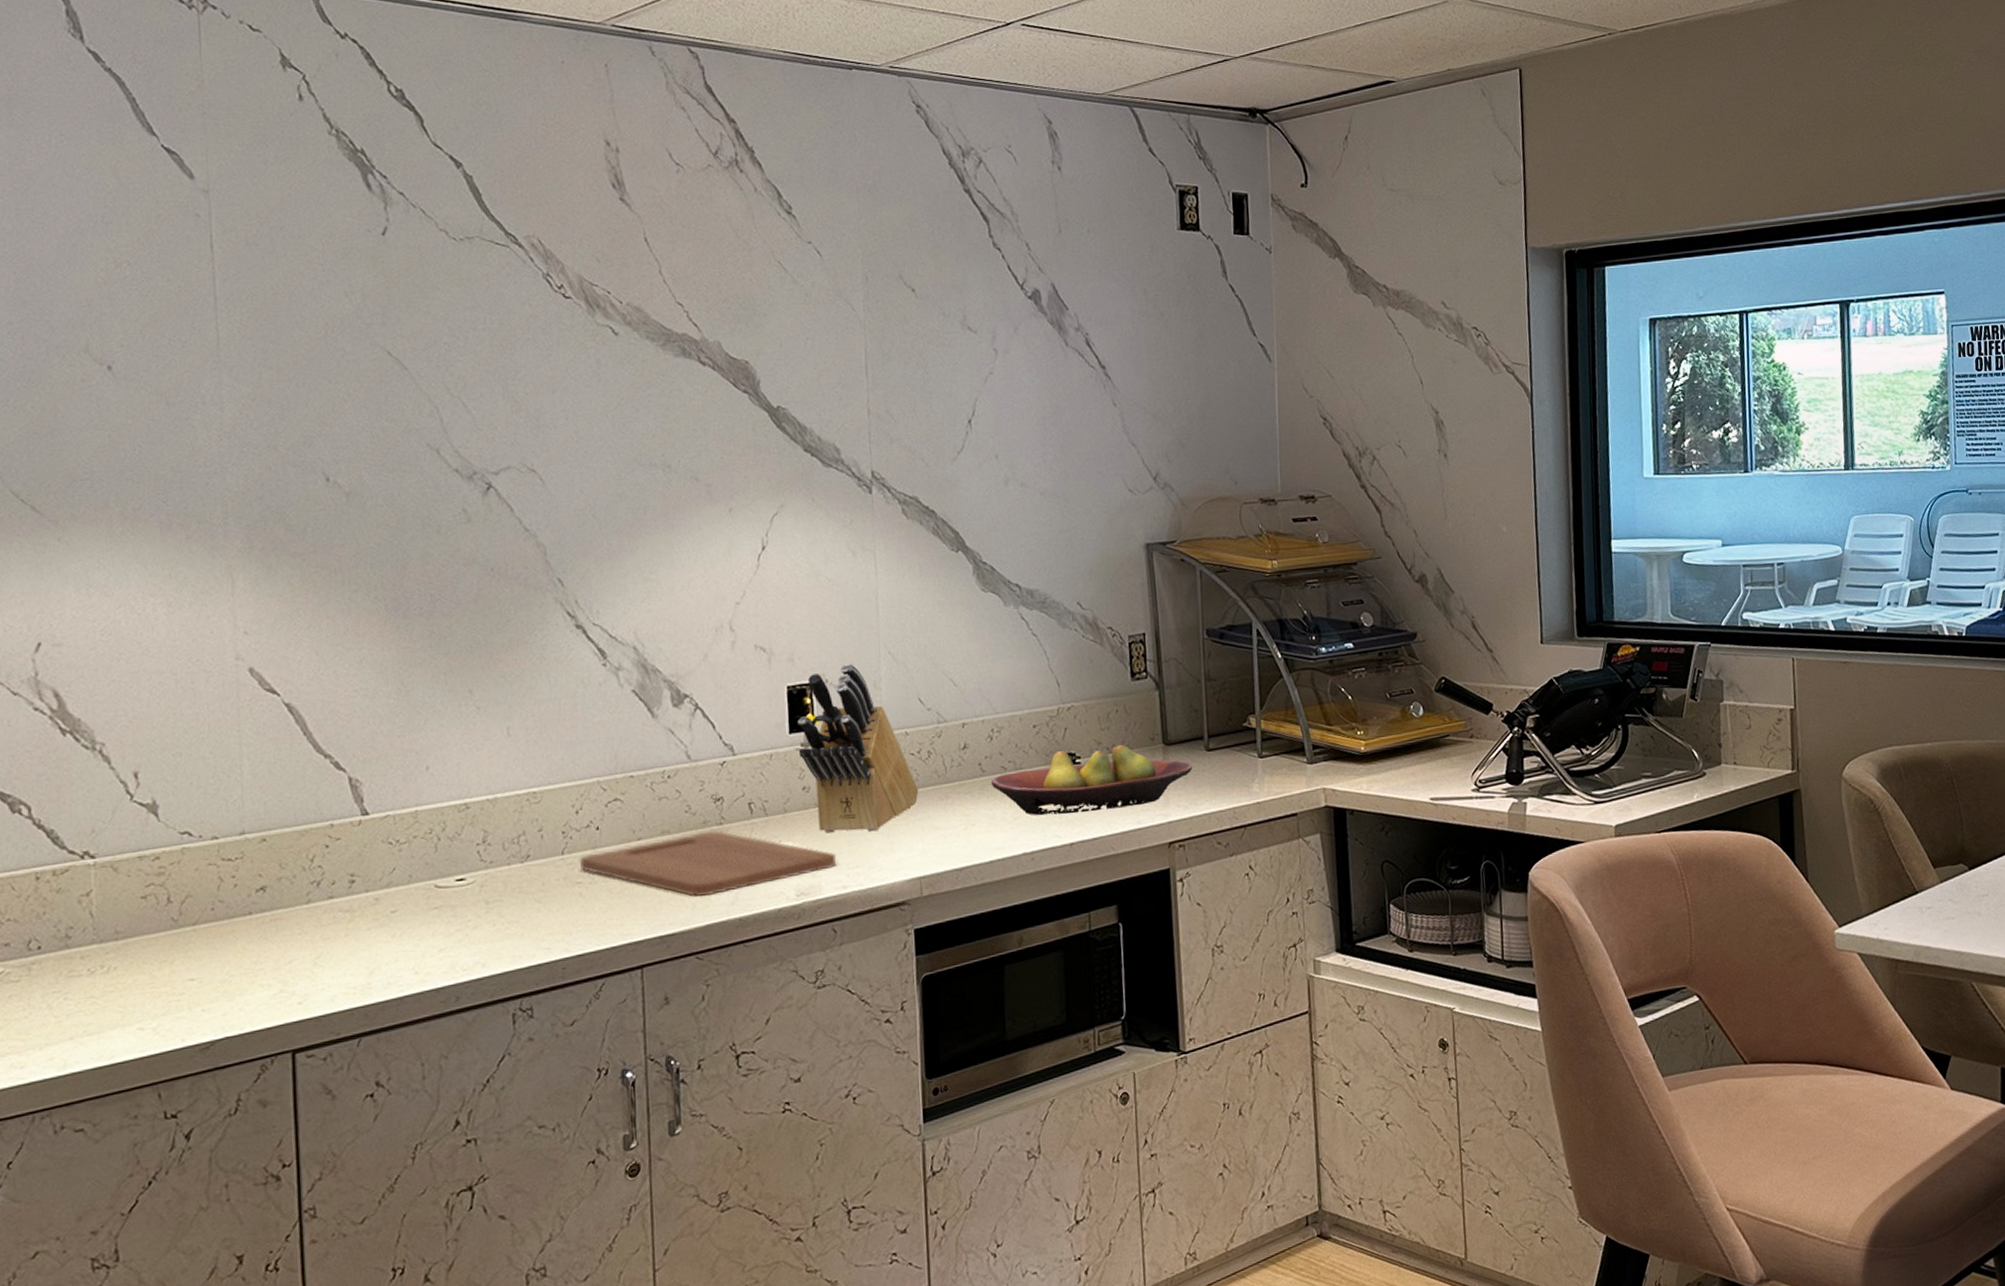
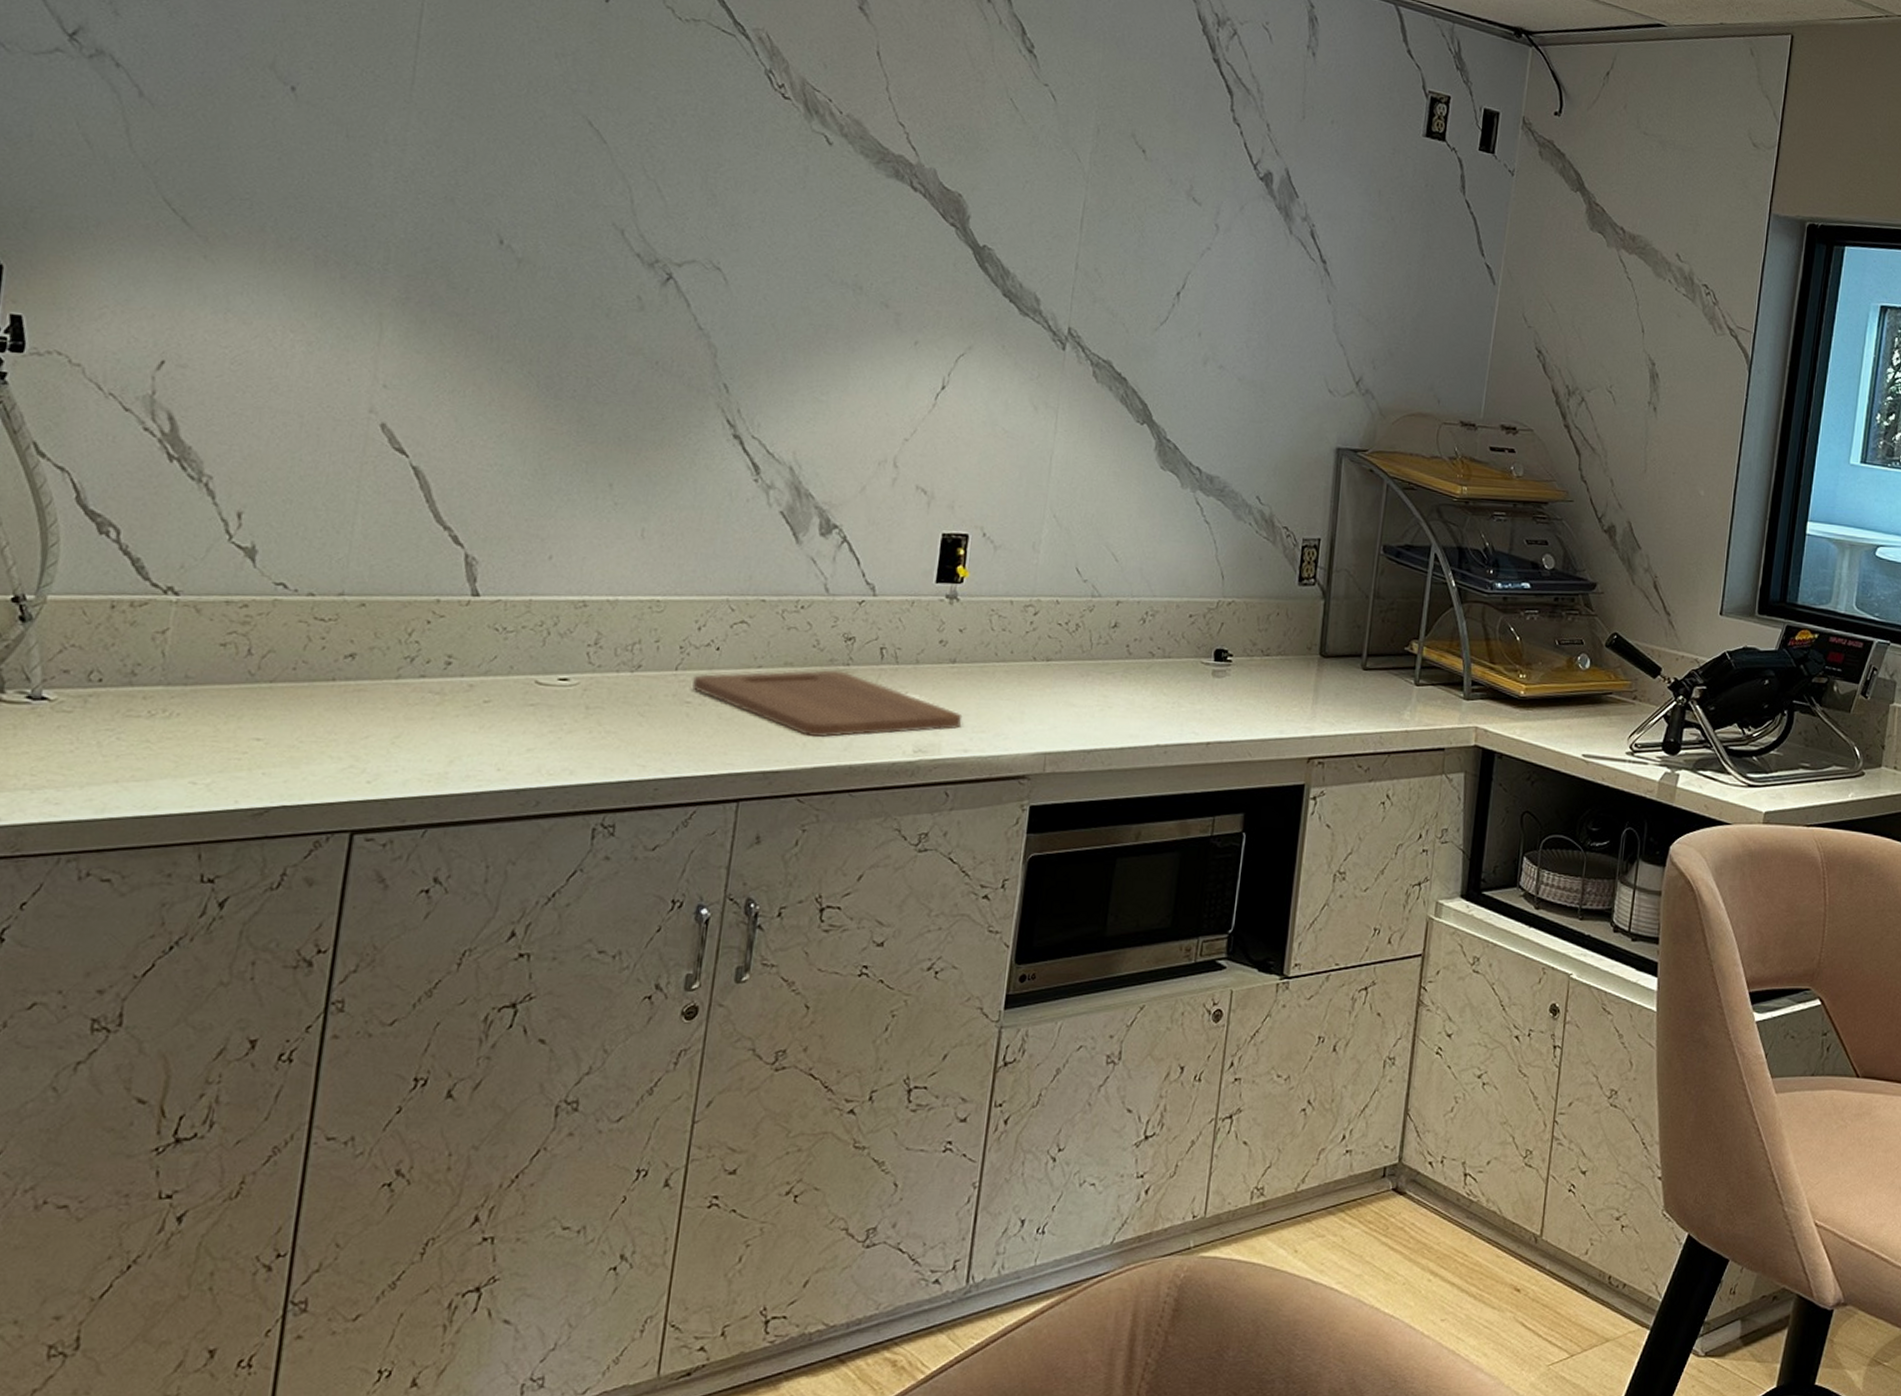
knife block: present [797,663,919,833] -> none [943,519,1060,698]
fruit bowl: present [990,744,1193,816] -> none [1135,644,1346,715]

